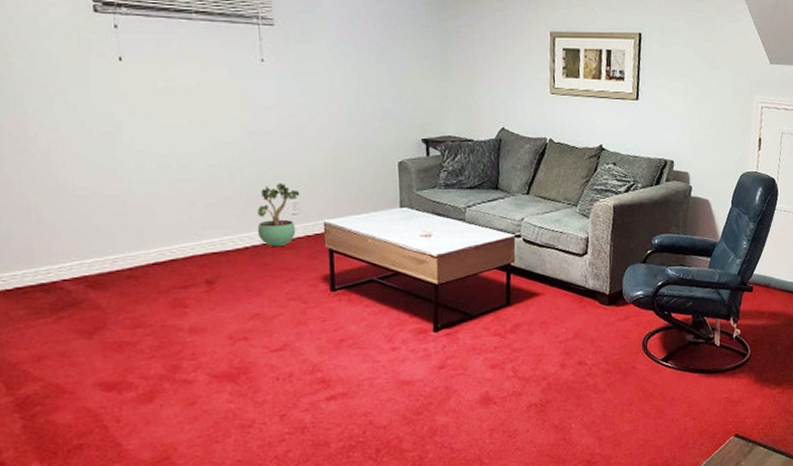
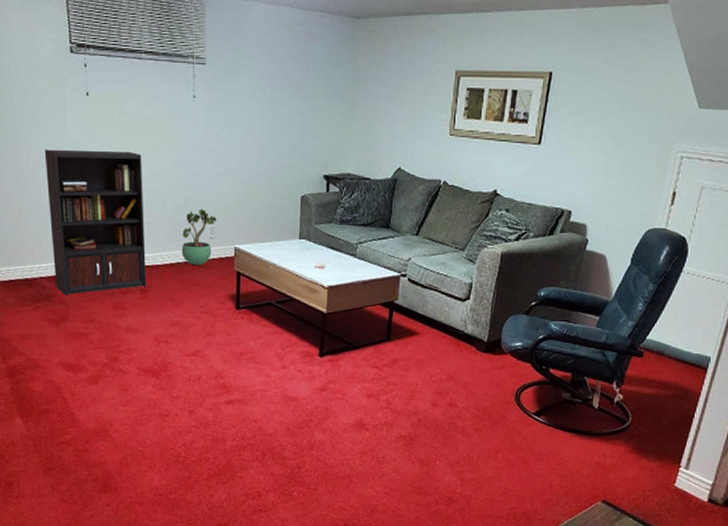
bookcase: none [61,122,214,299] -> present [44,149,147,296]

